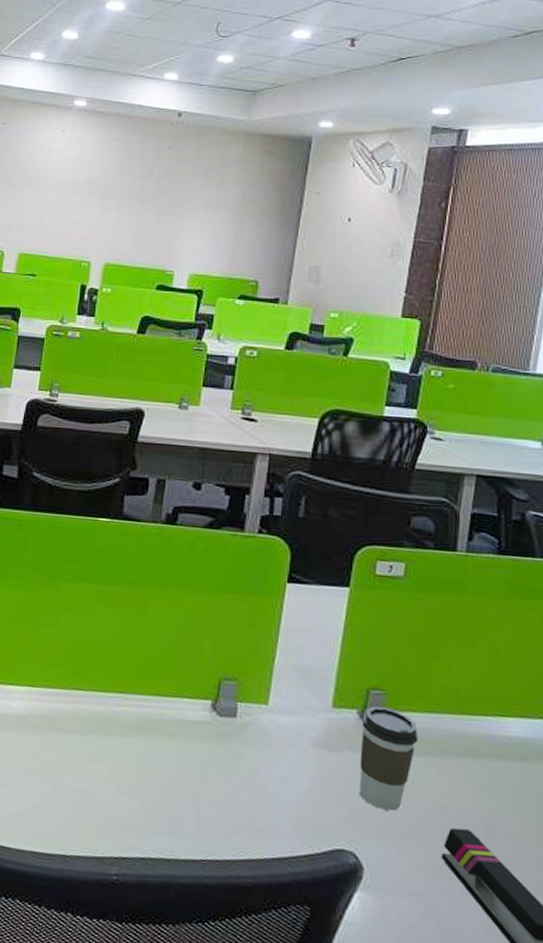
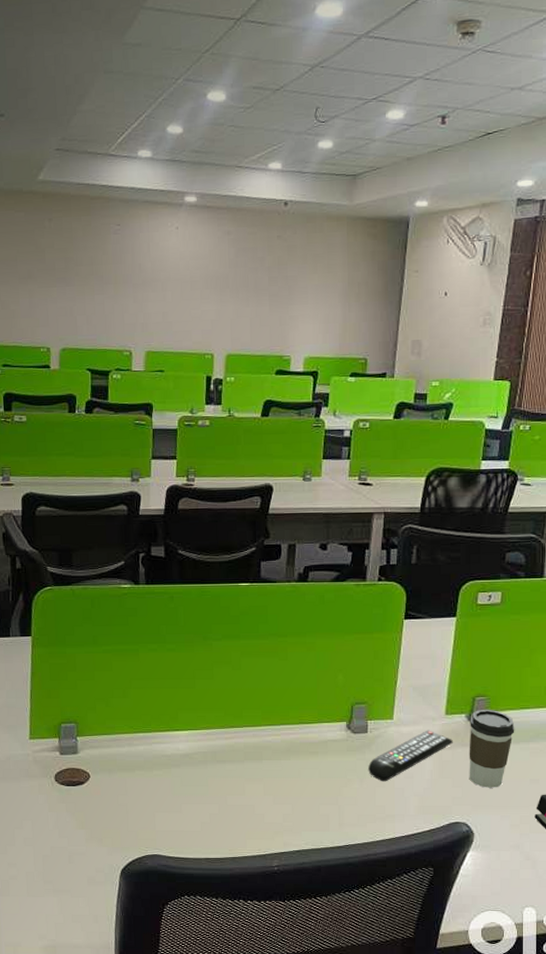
remote control: none [235,723,341,784] -> present [368,730,453,782]

